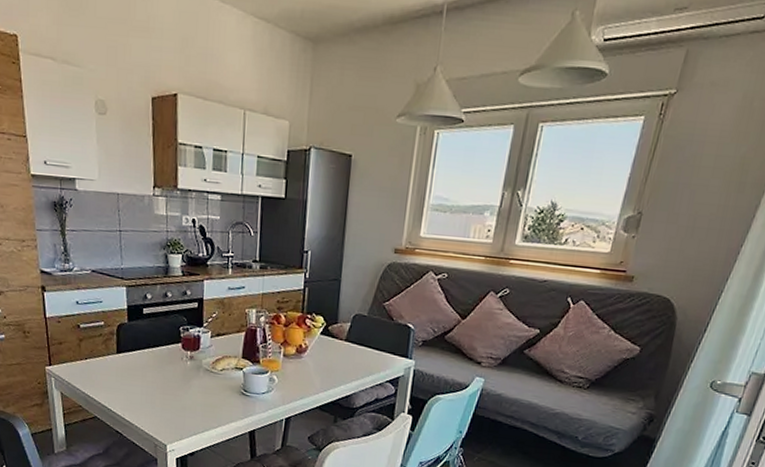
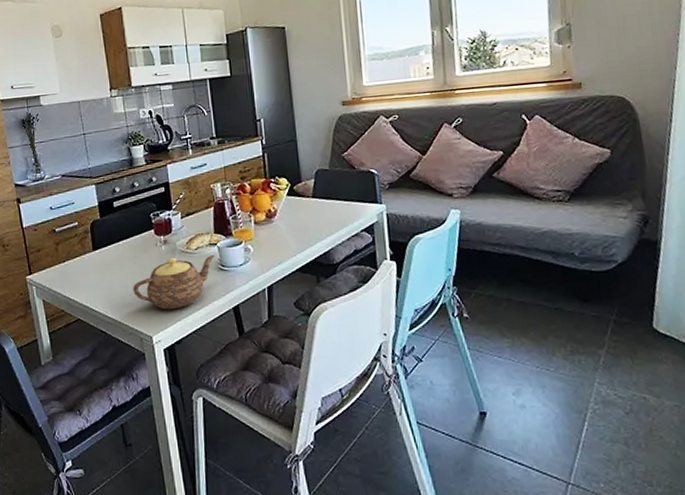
teapot: none [153,374,239,424] -> present [133,255,215,310]

